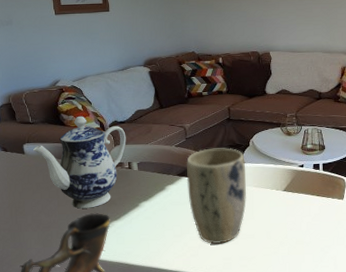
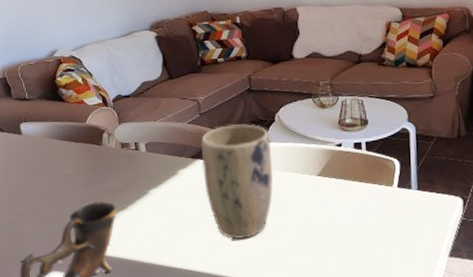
teapot: present [33,116,126,209] -> none [31,90,132,197]

